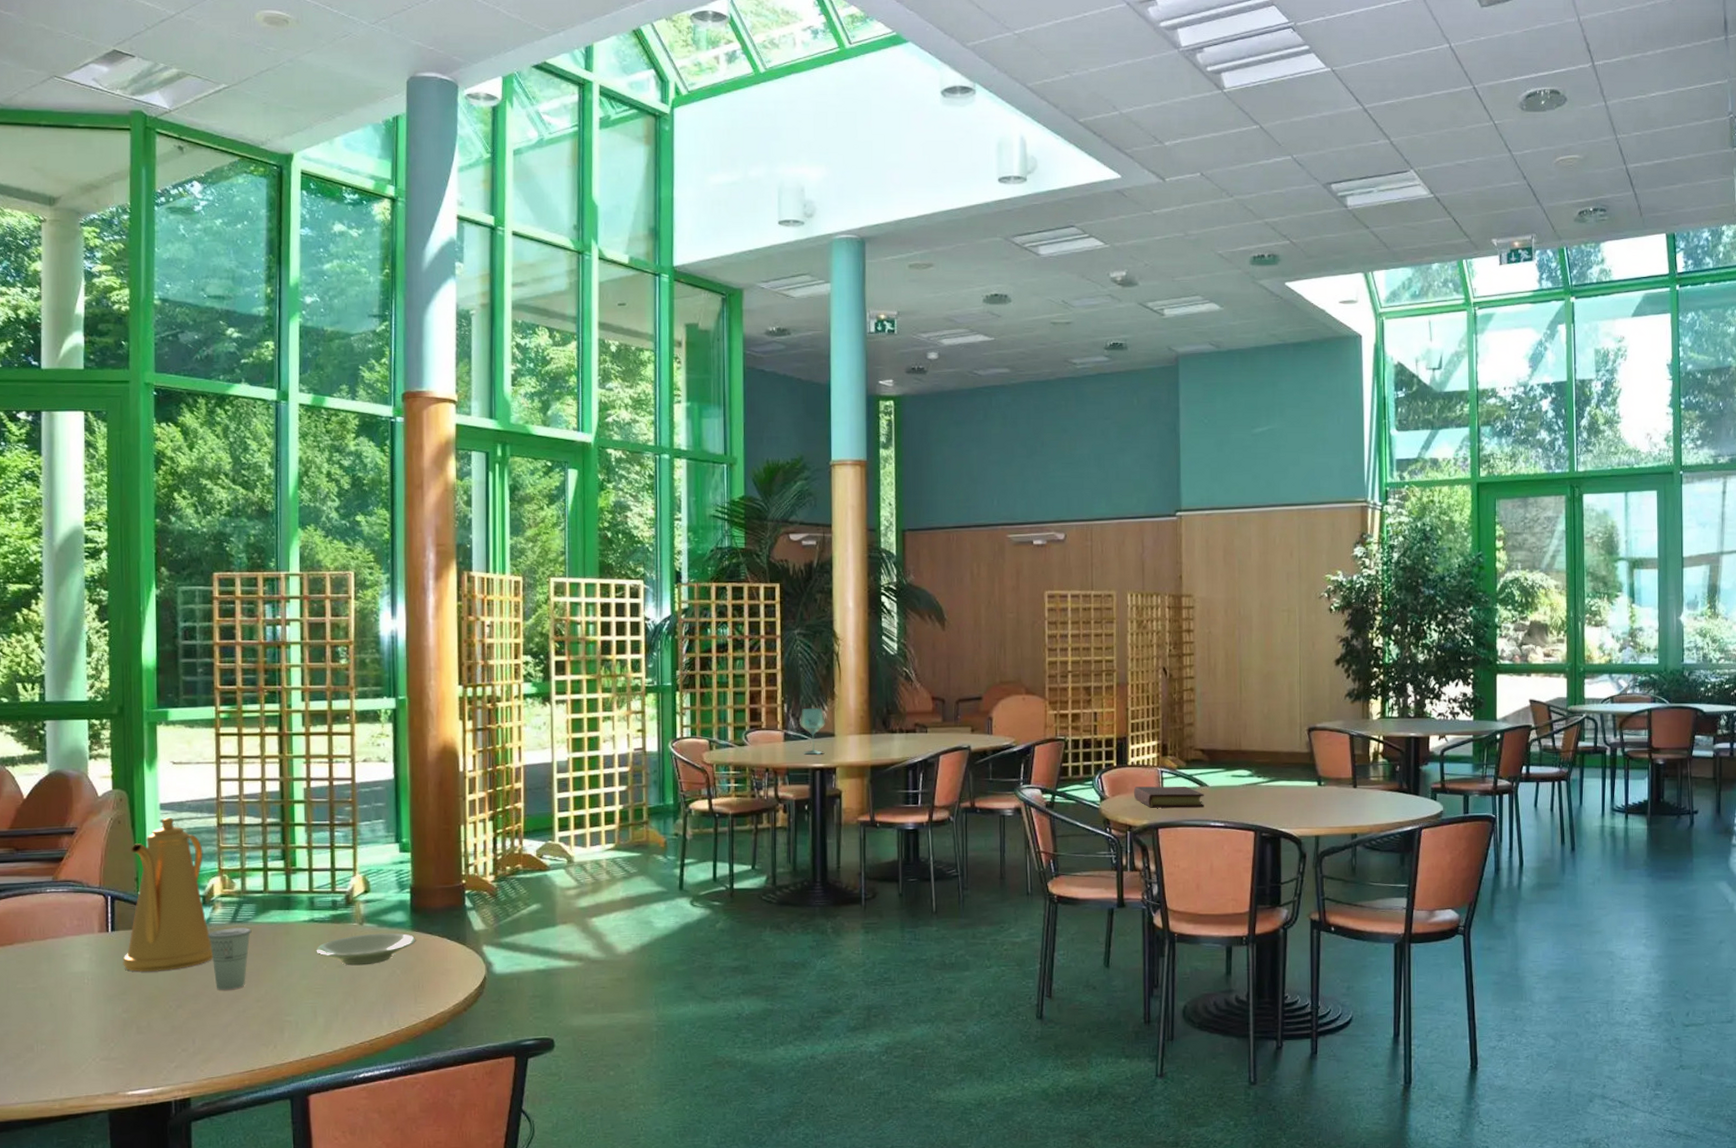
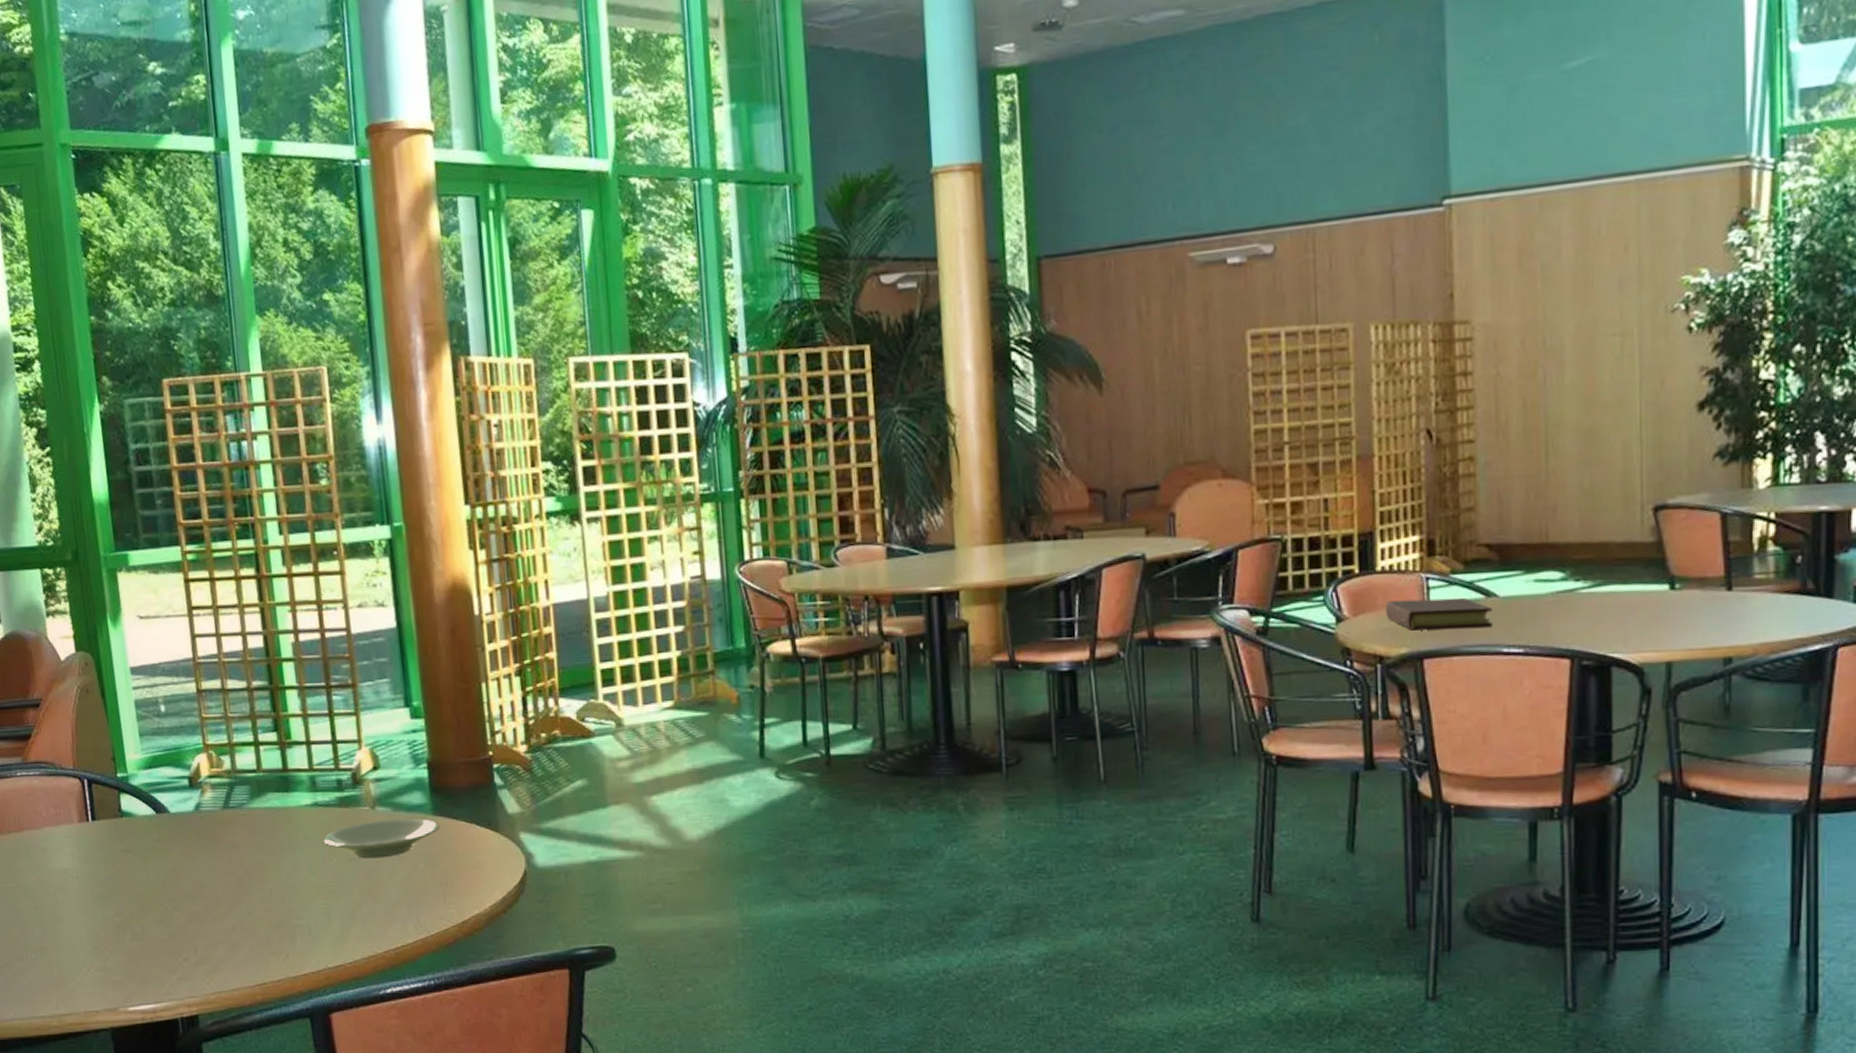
coffee pot: present [123,817,213,972] -> none [102,683,207,868]
cup: present [207,928,252,990] -> none [198,814,248,889]
wine glass: present [800,707,825,755] -> none [907,511,942,576]

